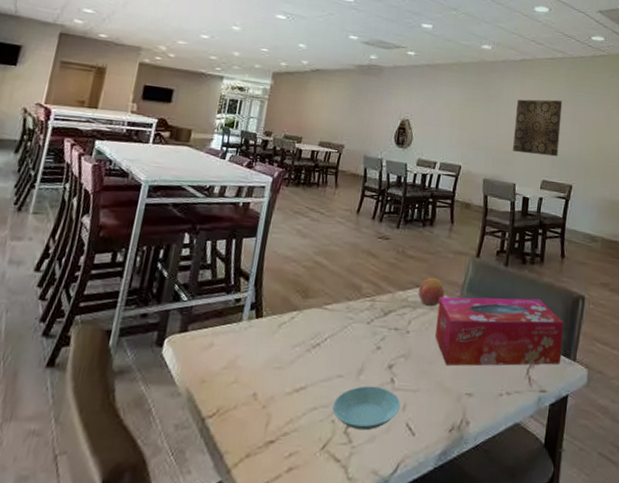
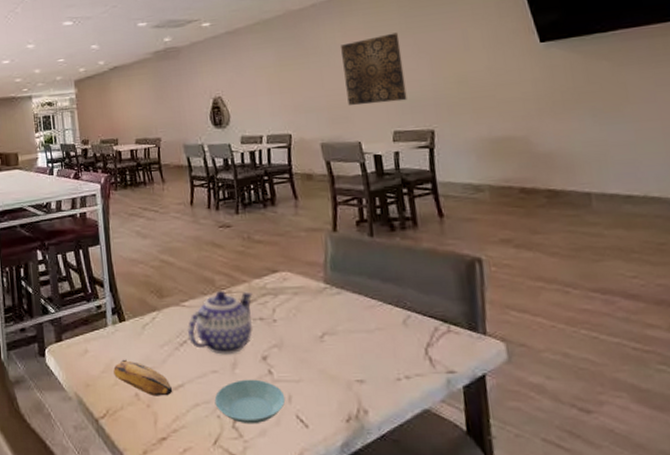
banana: none [236,356,294,398] -> present [113,359,173,397]
teapot: none [323,297,394,361] -> present [187,290,252,355]
fruit: present [418,277,445,307] -> none [275,260,306,292]
tissue box: present [434,296,563,366] -> none [300,268,467,352]

